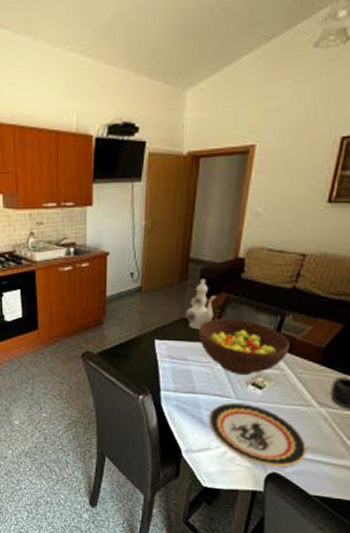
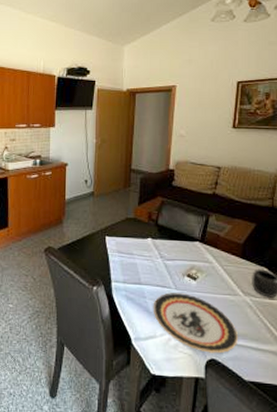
ewer: present [186,279,217,330] -> none [130,185,154,228]
fruit bowl: present [198,318,290,376] -> none [141,218,215,268]

